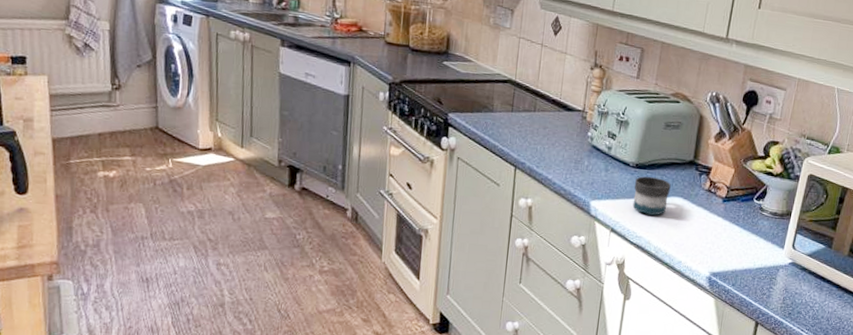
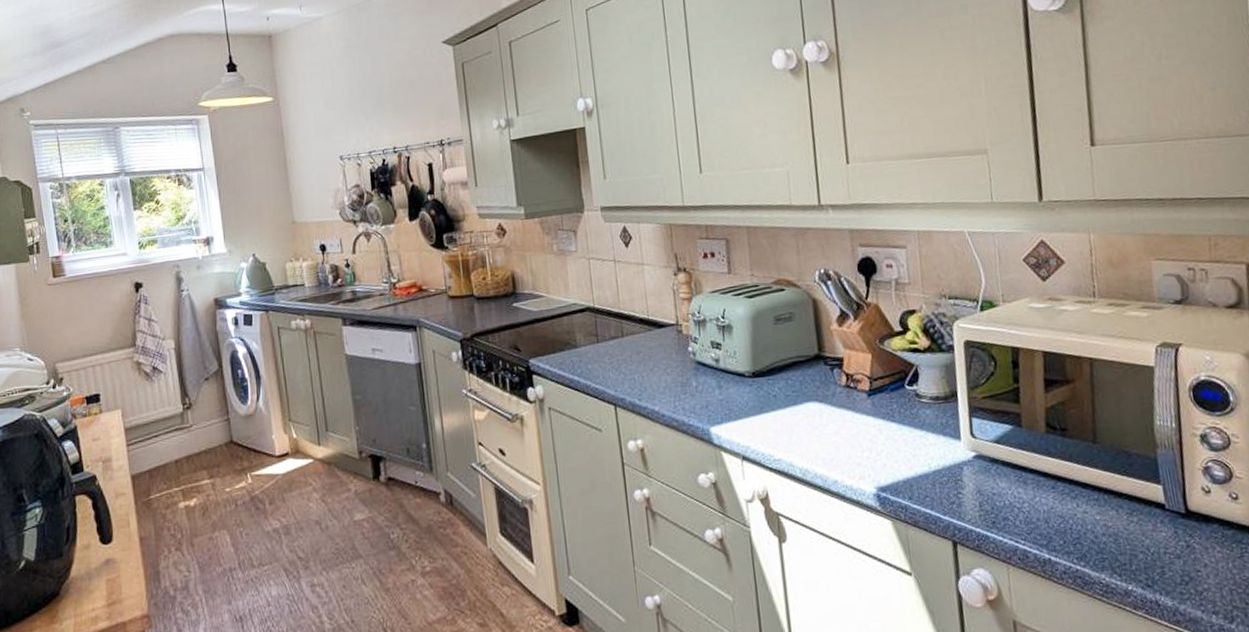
mug: present [632,176,671,216] -> none [756,383,802,431]

